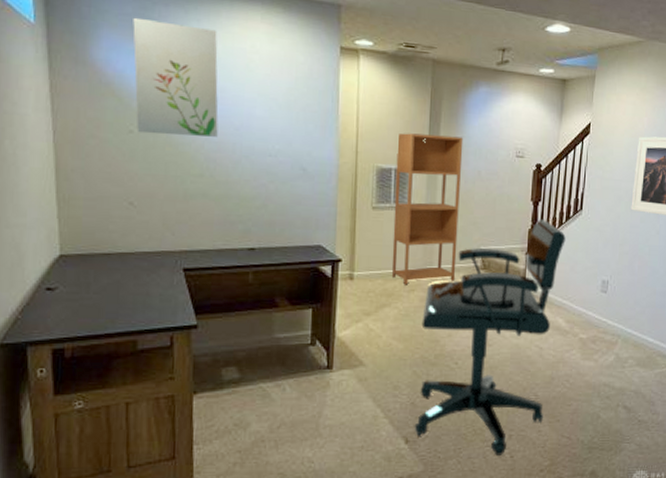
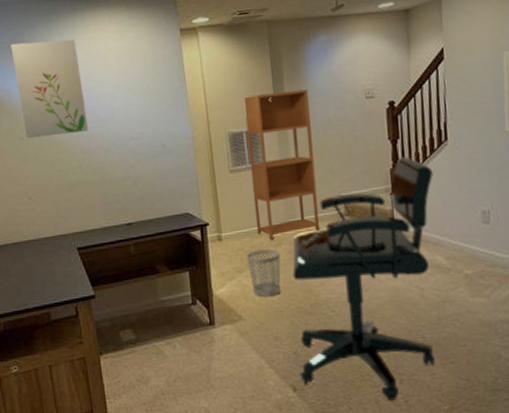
wastebasket: none [377,293,411,343] -> present [246,249,281,297]

